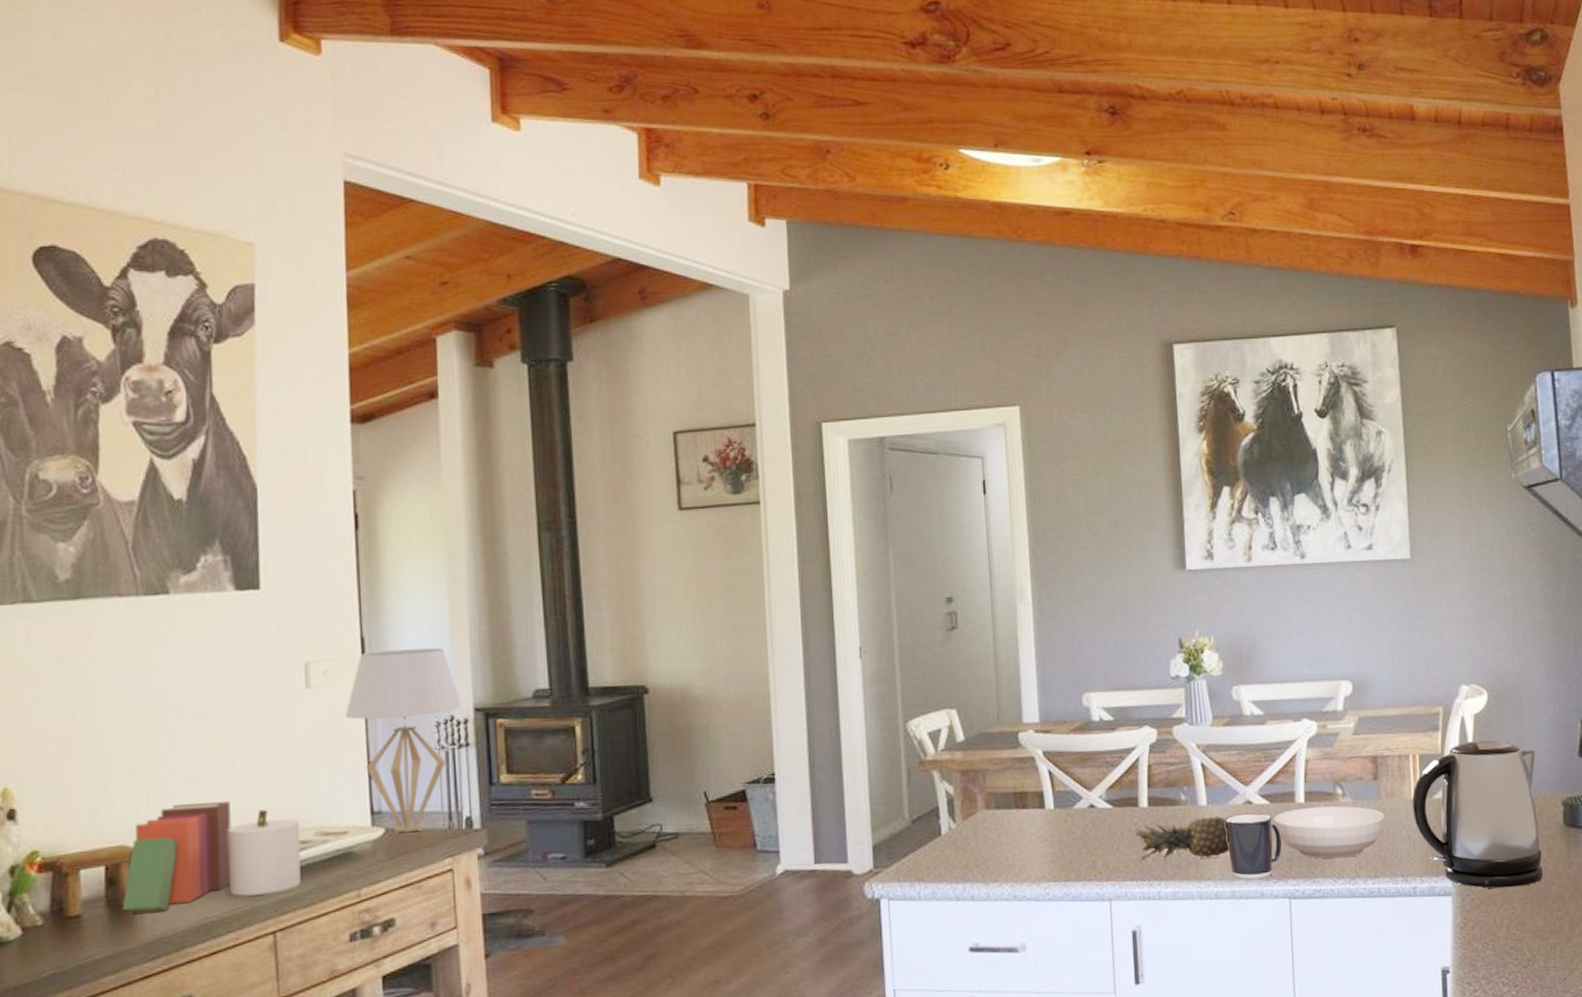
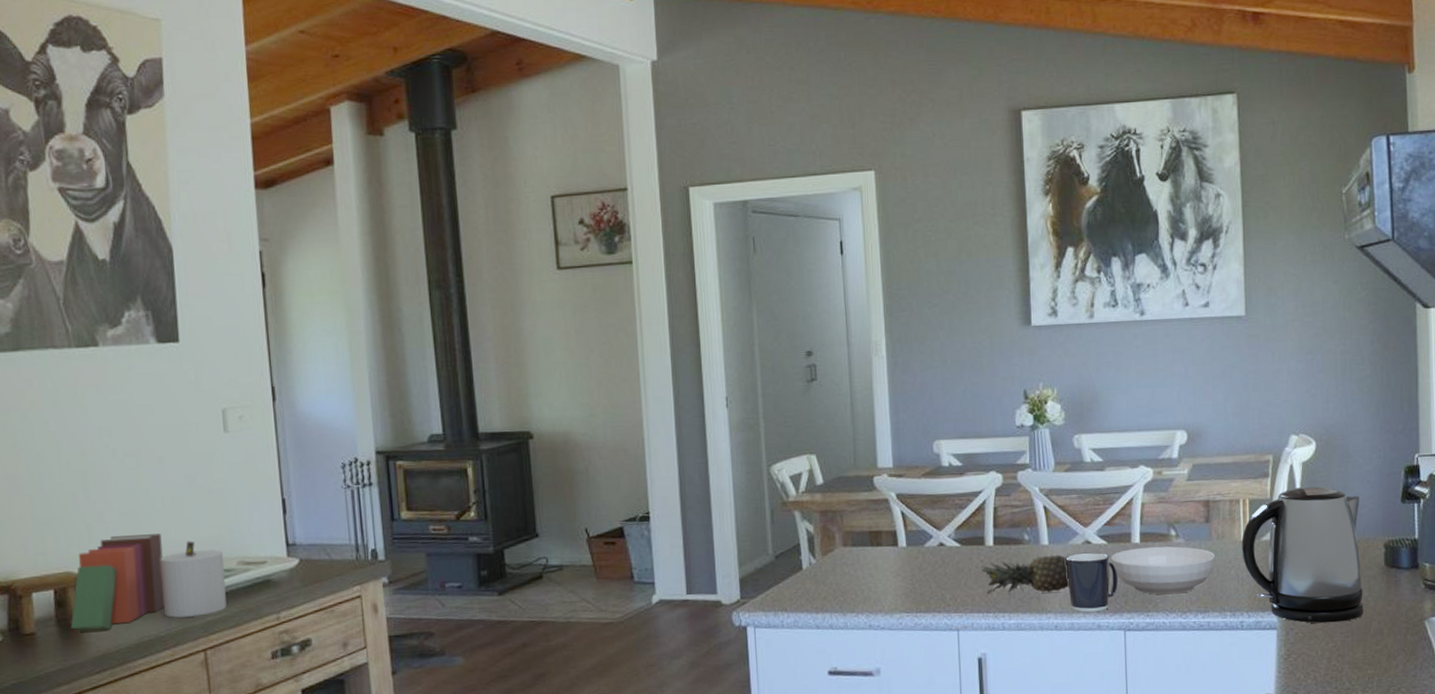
table lamp: present [346,648,462,834] -> none [260,396,365,564]

